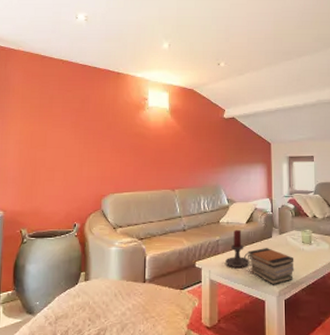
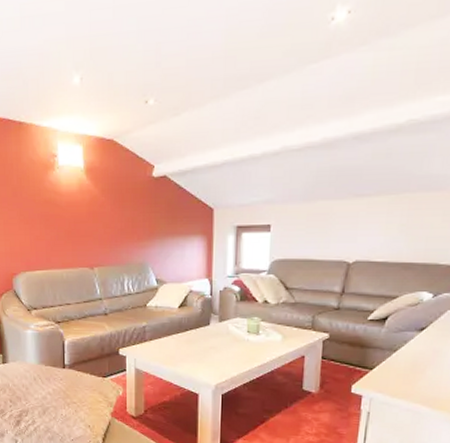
candle holder: present [225,229,252,267] -> none [153,314,185,357]
book stack: present [248,248,295,285] -> none [179,337,236,378]

